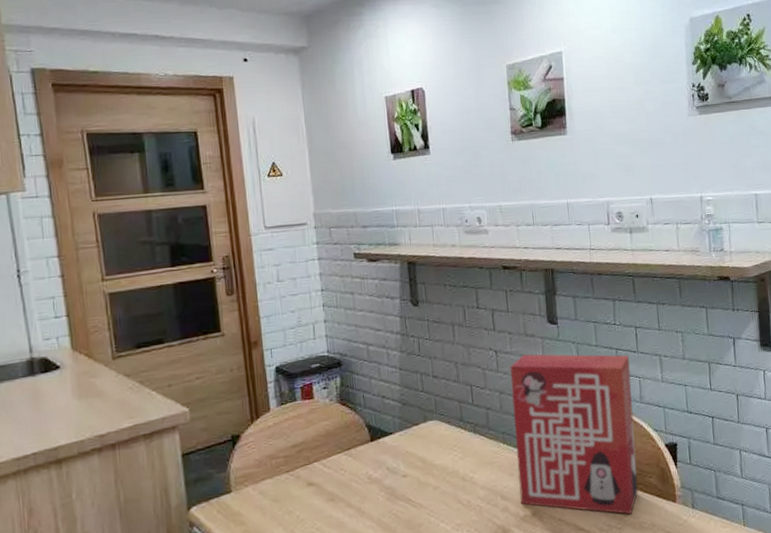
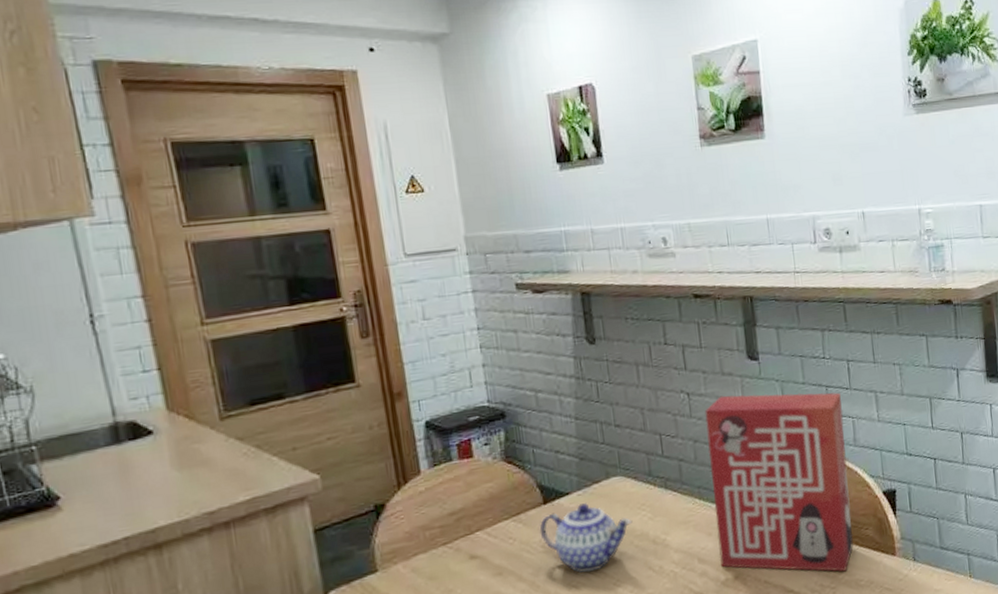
teapot: none [366,442,446,503] -> present [539,503,633,573]

